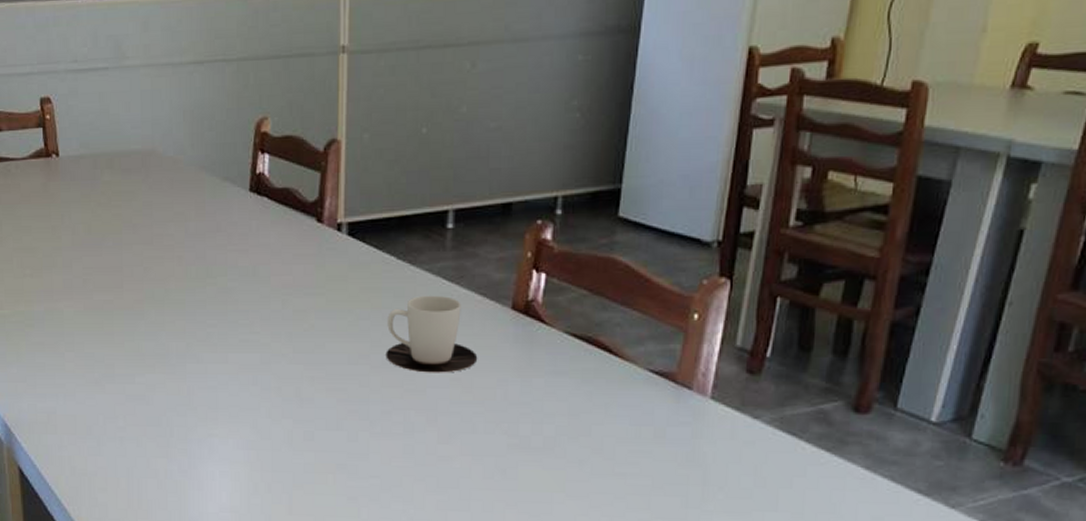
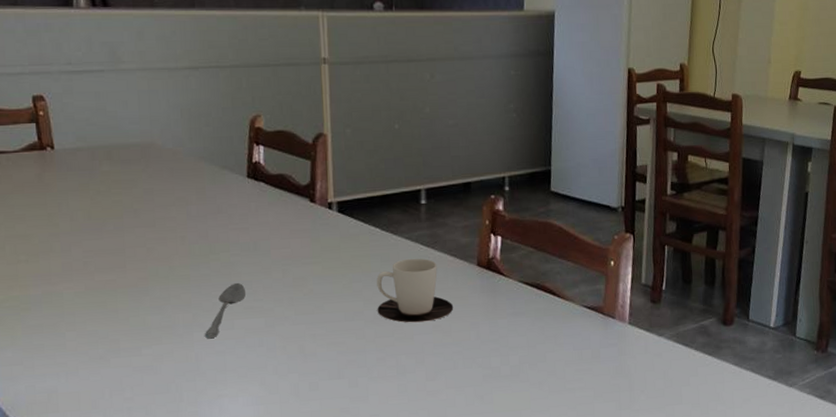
spoon: none [198,312,241,372] -> present [205,283,245,339]

